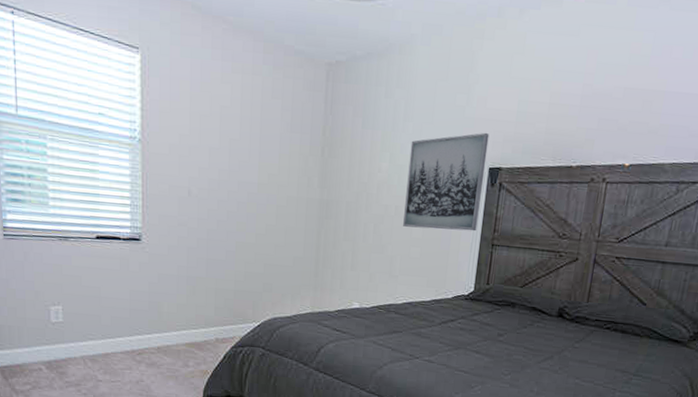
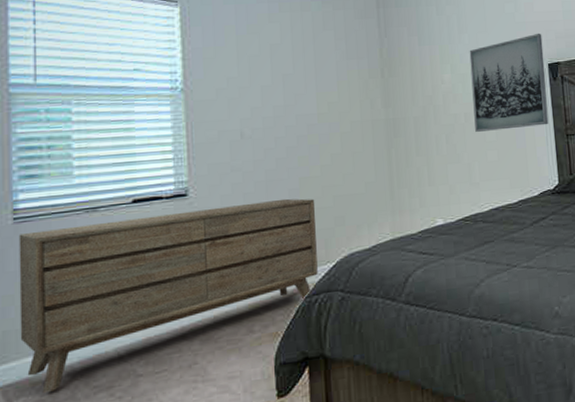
dresser: none [8,249,248,378] -> present [18,198,318,393]

